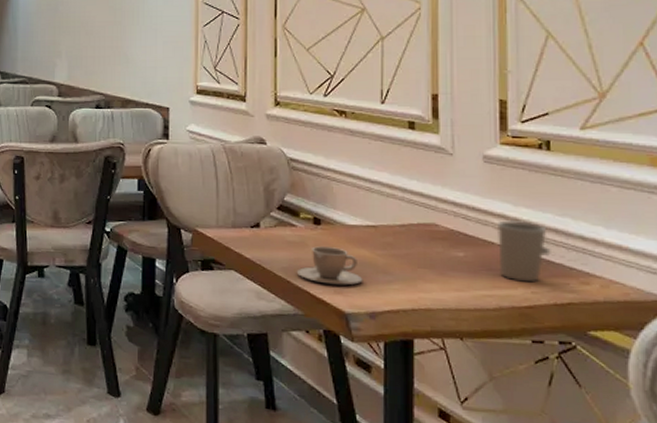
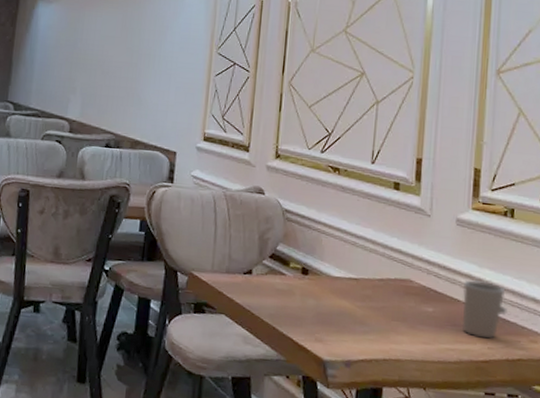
cup: present [296,246,363,285] -> none [282,295,342,334]

